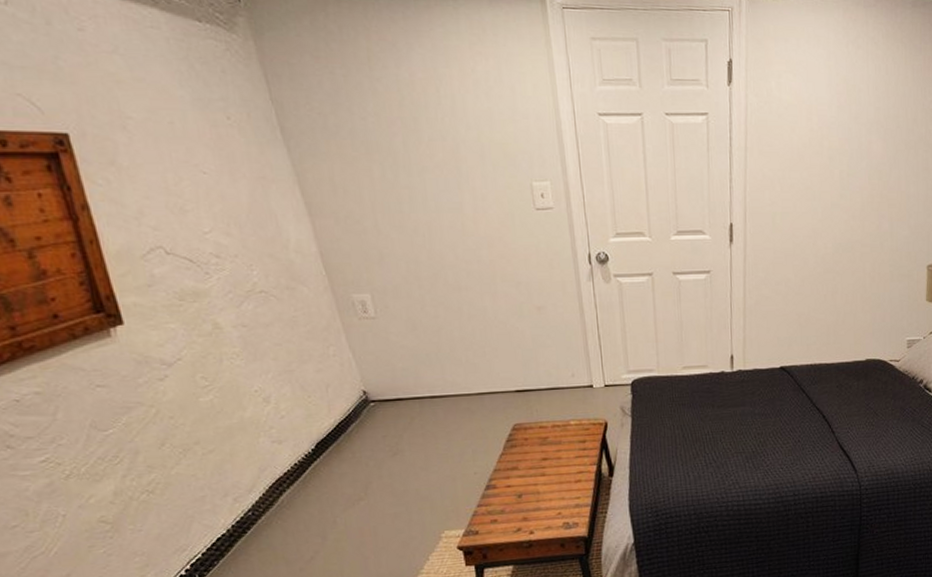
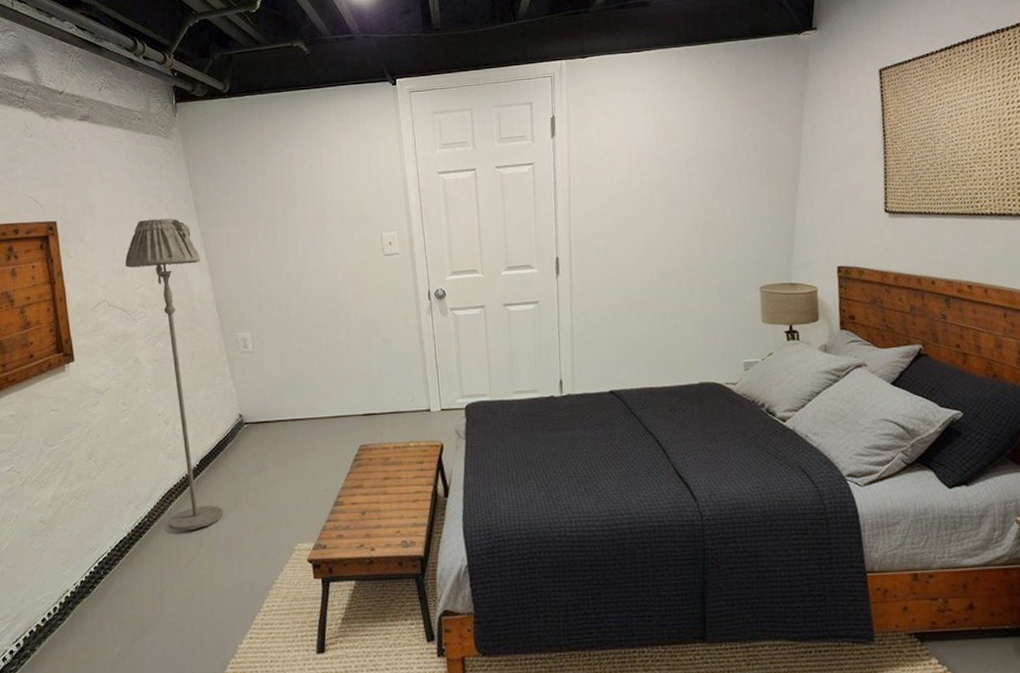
floor lamp: none [183,141,352,525] -> present [125,218,224,531]

